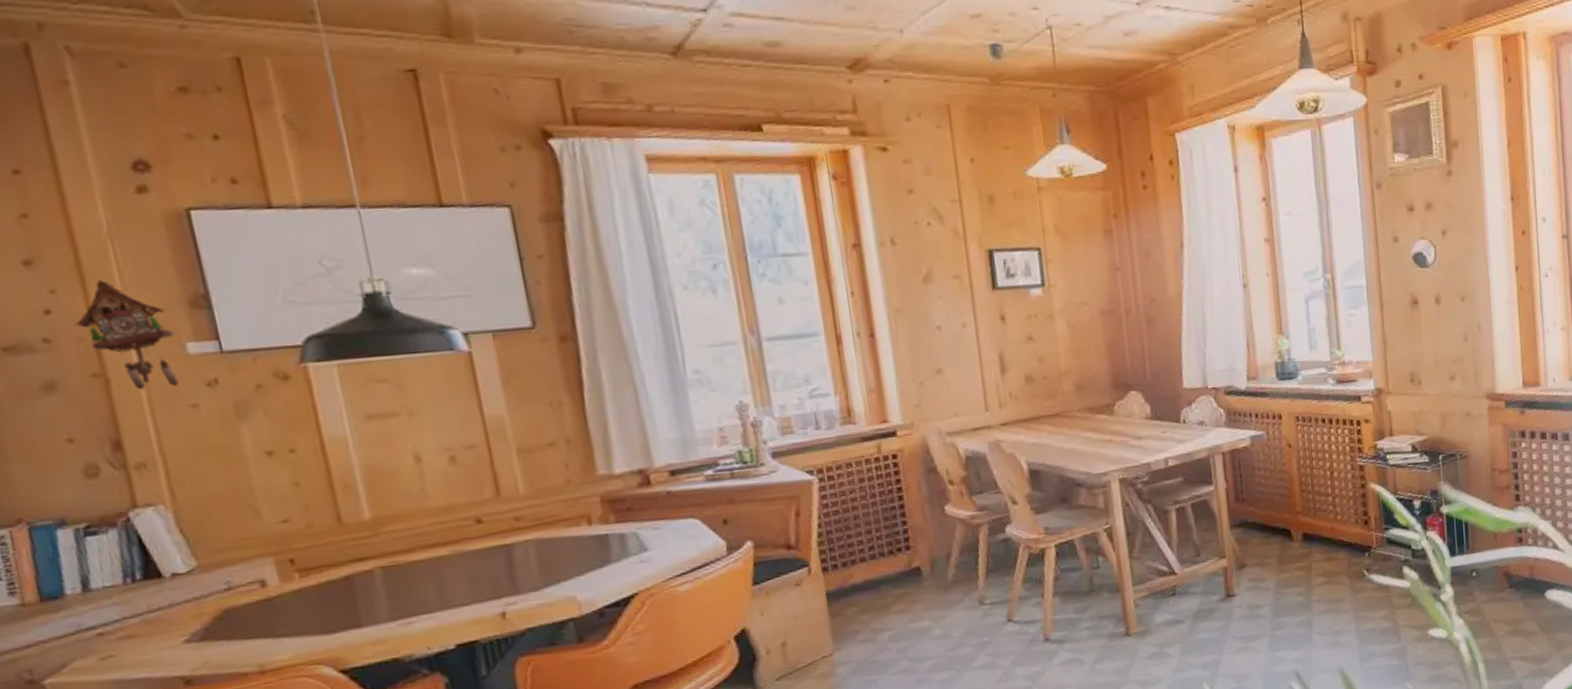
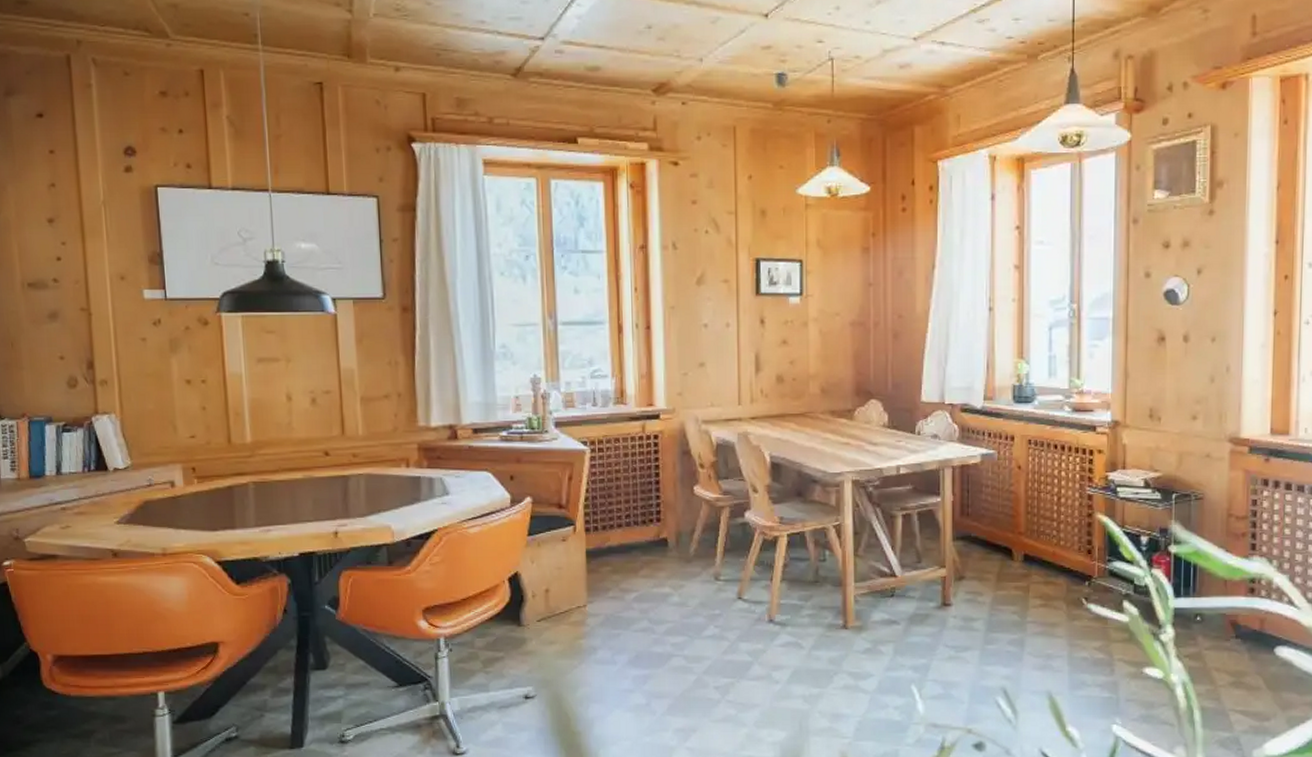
cuckoo clock: present [74,279,179,389] -> none [74,236,136,323]

